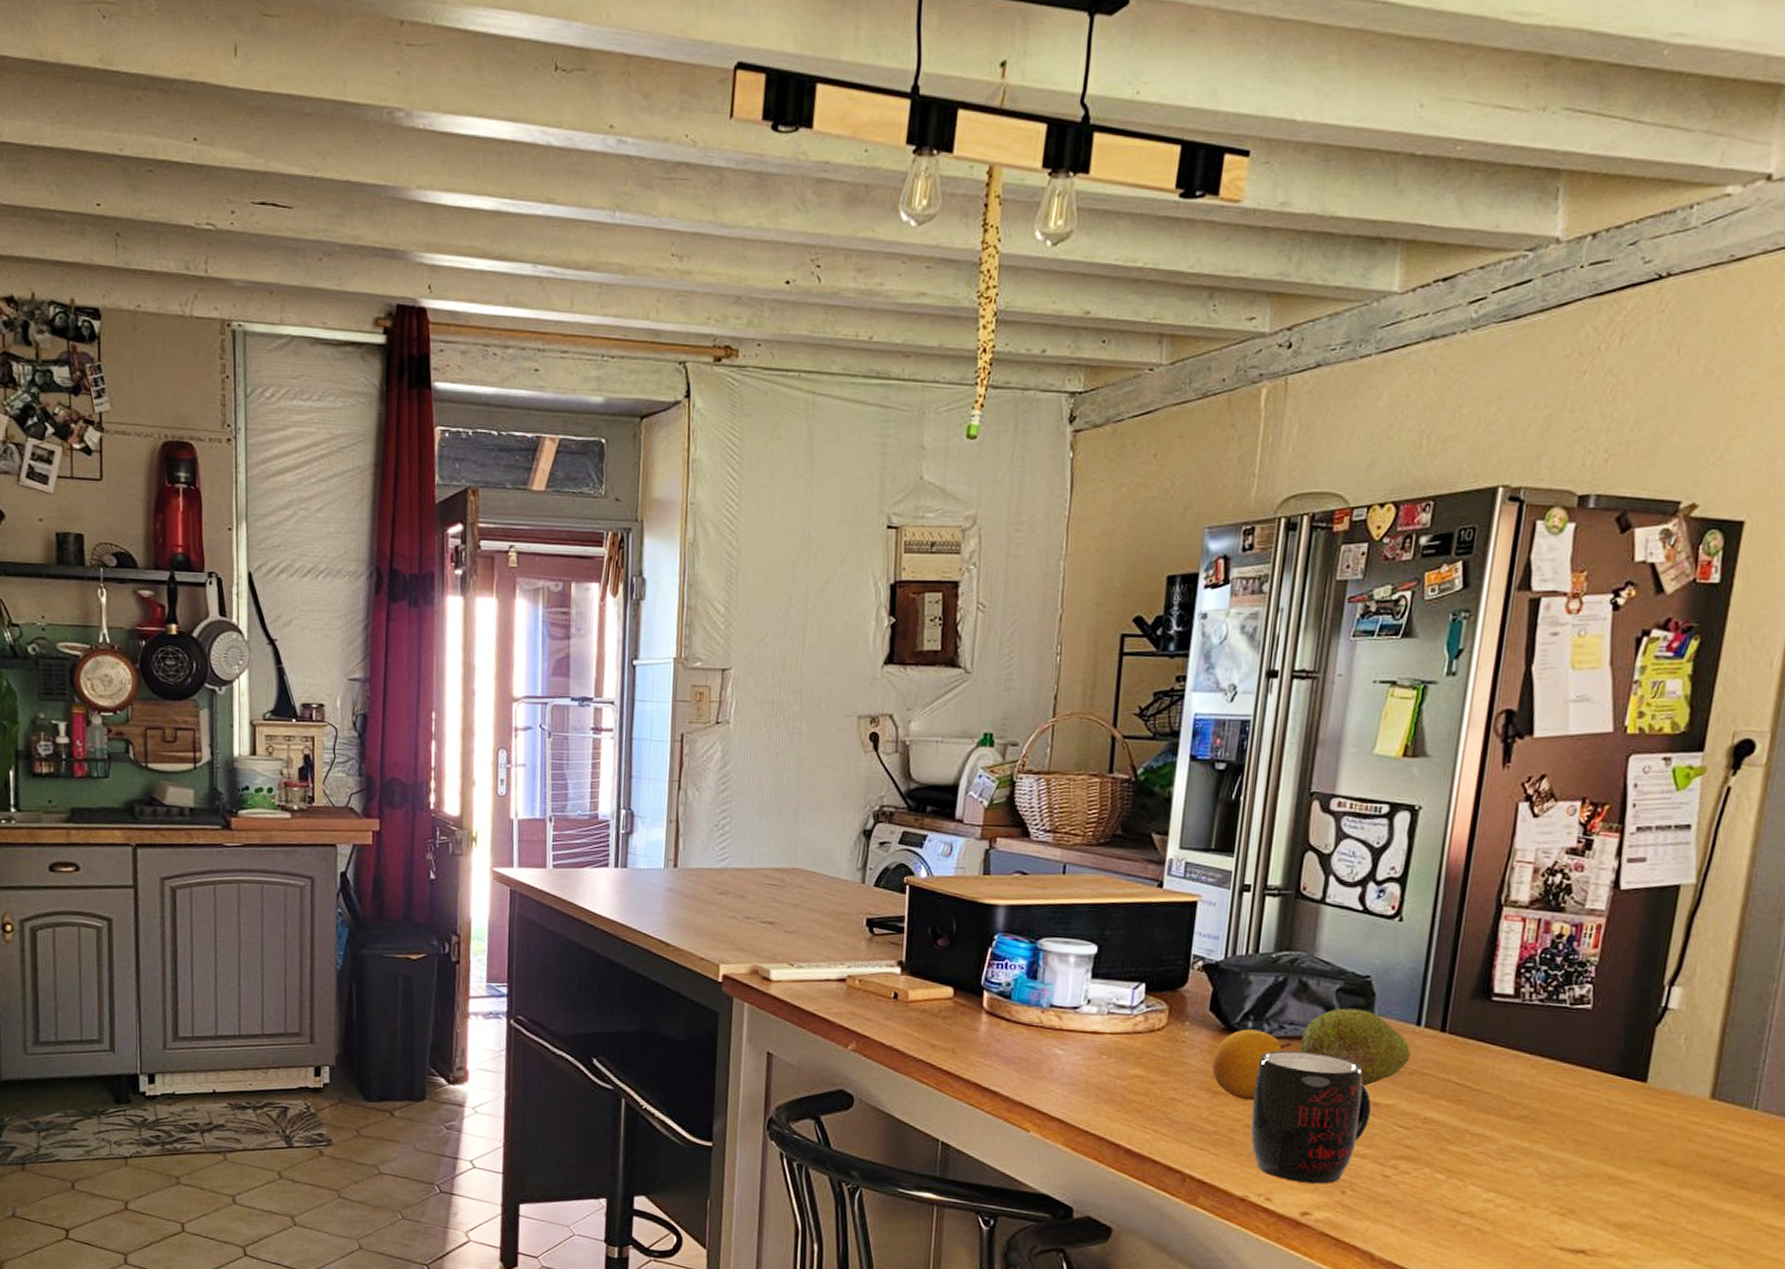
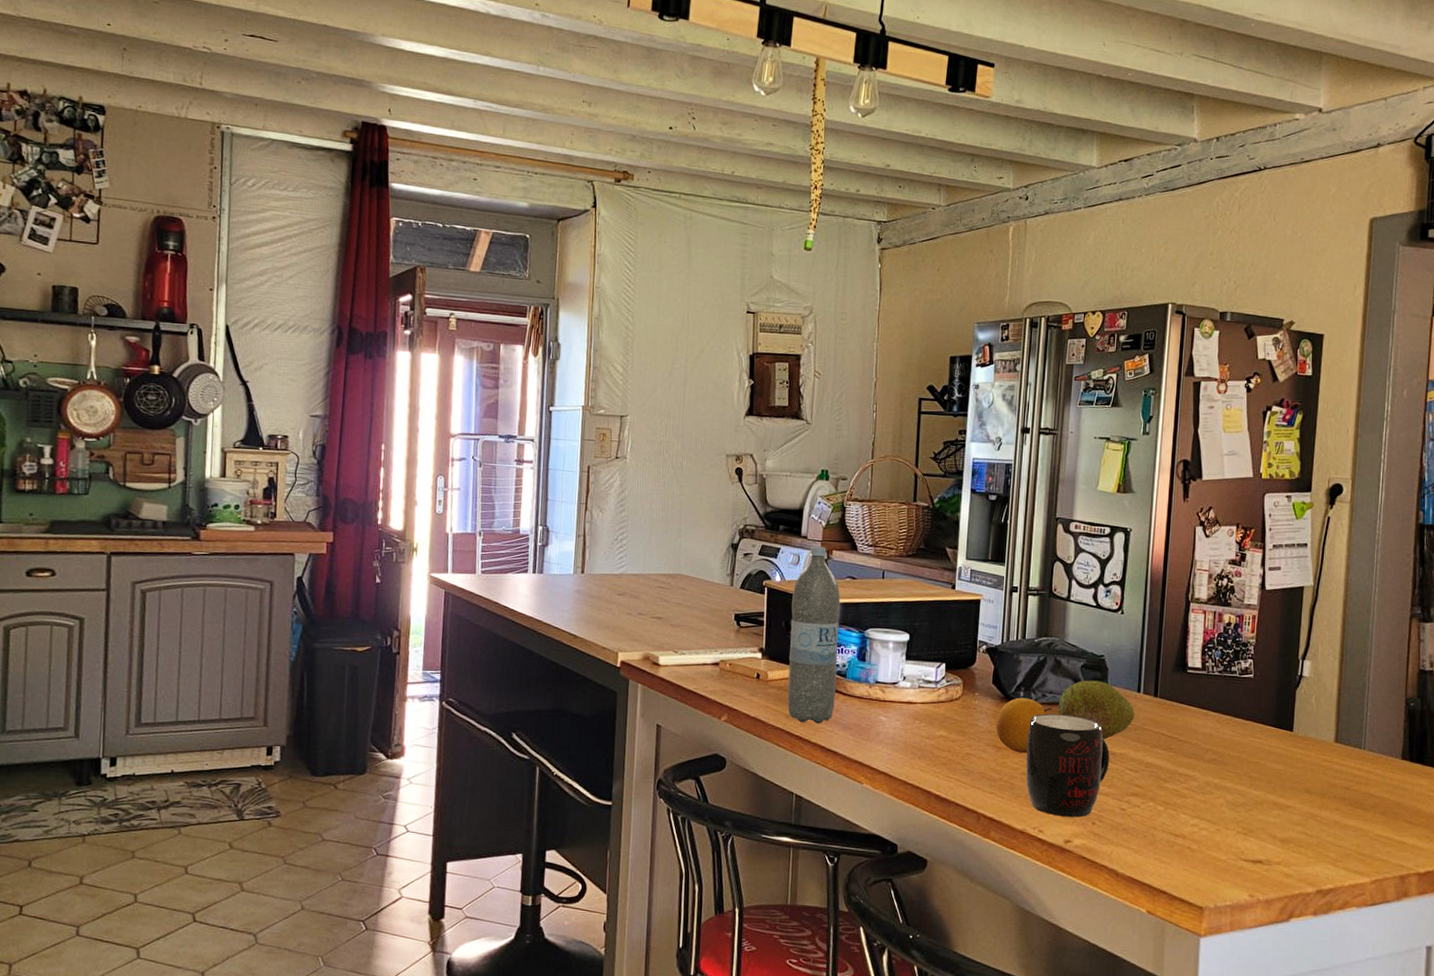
water bottle: none [933,832,1006,1057] -> present [787,546,841,724]

